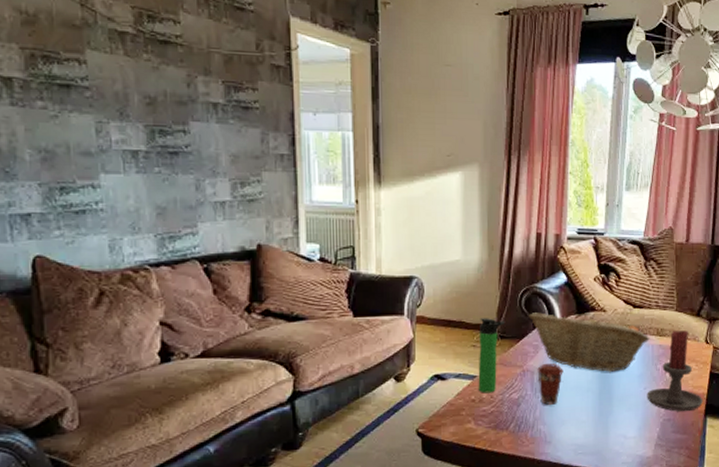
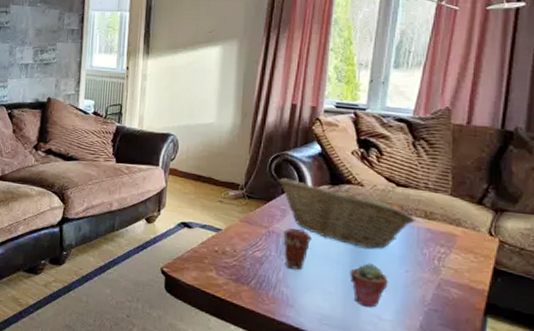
bottle: present [478,318,506,393] -> none [222,177,254,248]
potted succulent: none [598,386,631,429] -> present [349,263,388,307]
candle holder: present [647,330,703,412] -> none [408,216,482,306]

